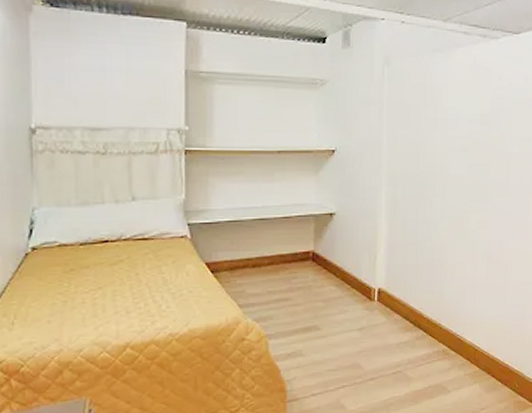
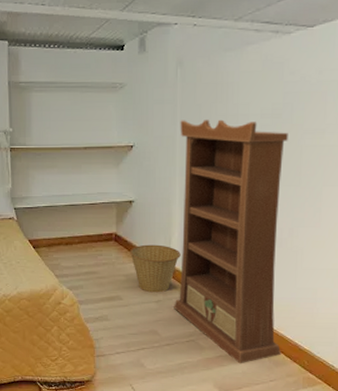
basket: none [330,263,387,320] -> present [130,244,181,293]
bookcase: none [379,123,497,394] -> present [174,119,288,364]

